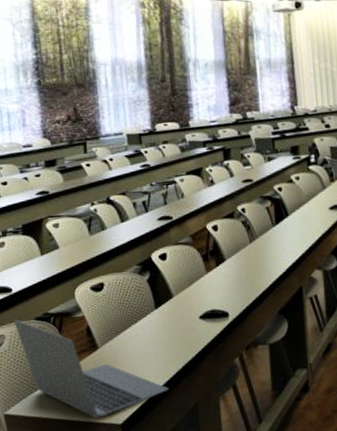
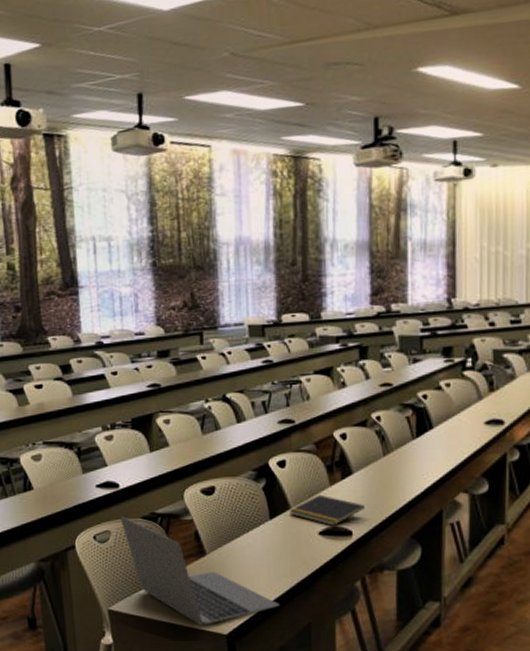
notepad: none [172,282,238,310] -> present [289,494,365,526]

